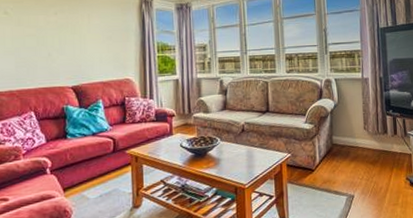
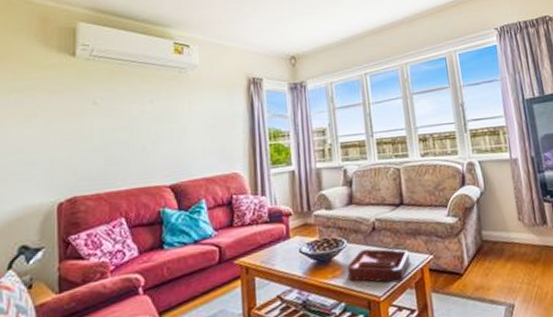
decorative tray: none [219,146,272,174] -> present [347,249,410,283]

